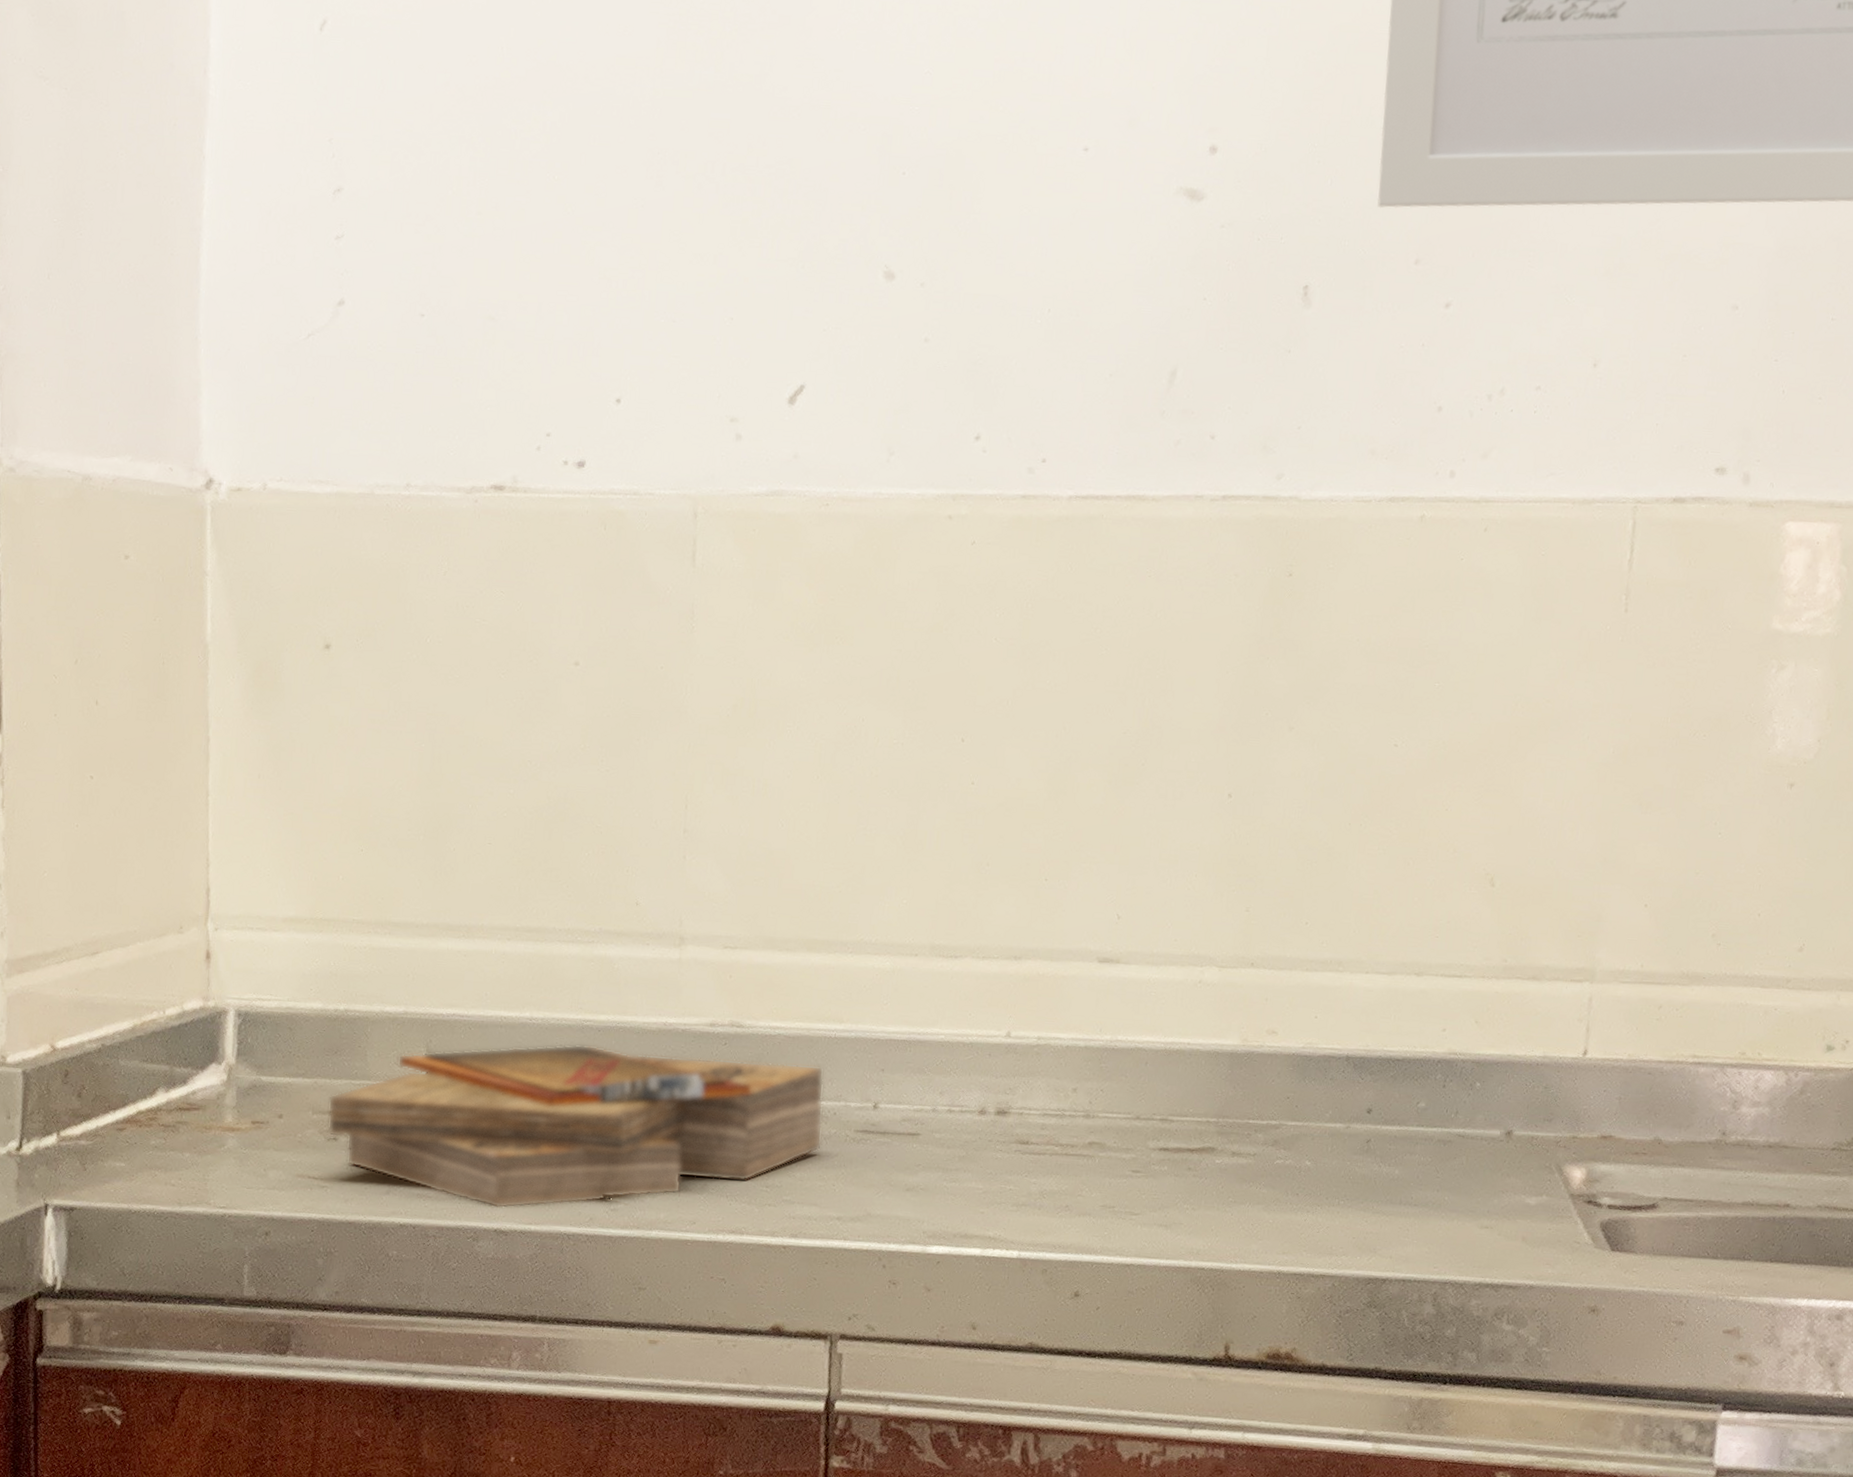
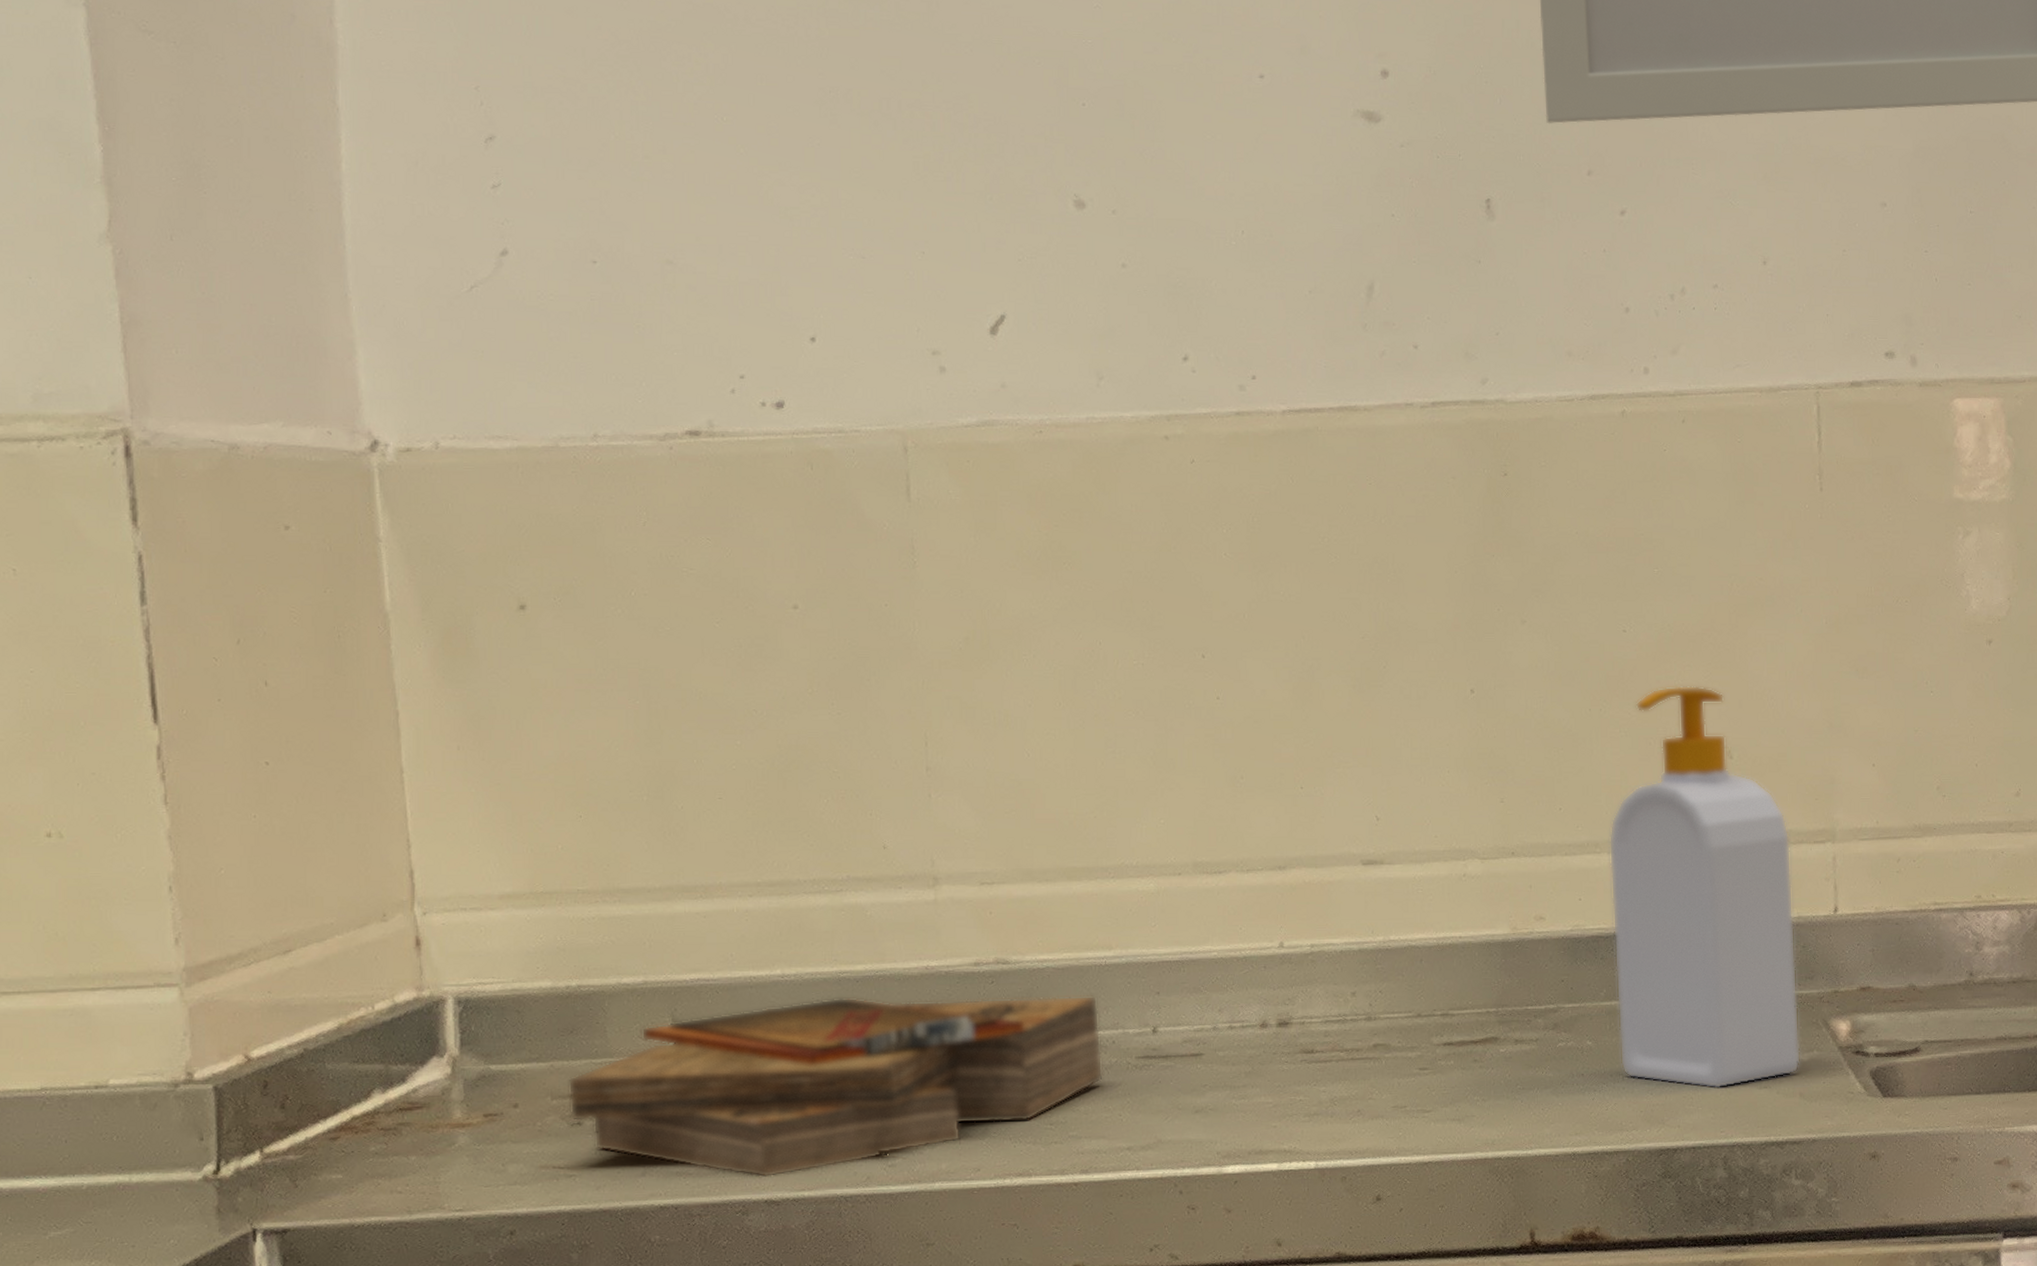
soap bottle: none [1337,806,1546,1225] -> present [1608,686,1801,1090]

